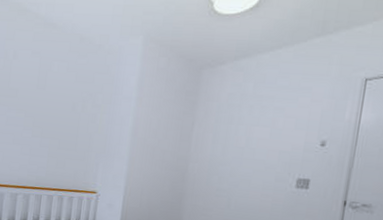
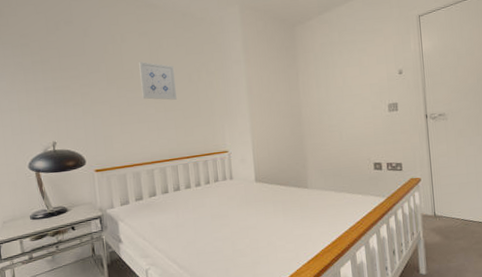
wall art: none [22,82,60,127] -> present [139,62,177,100]

